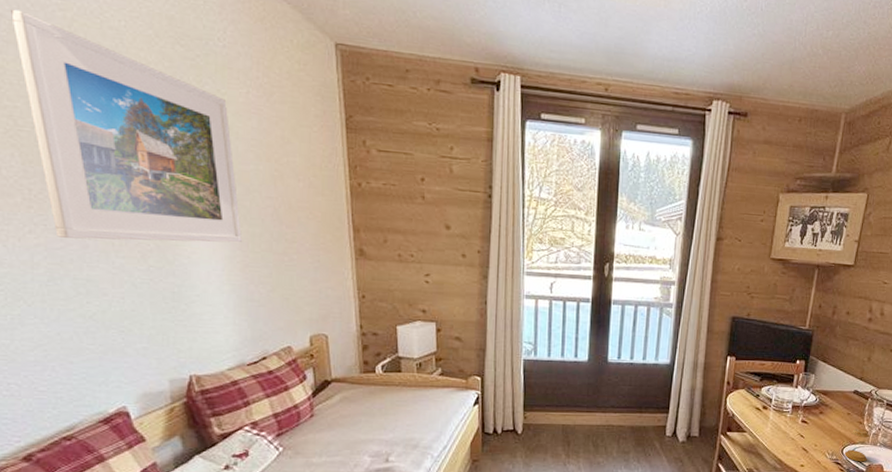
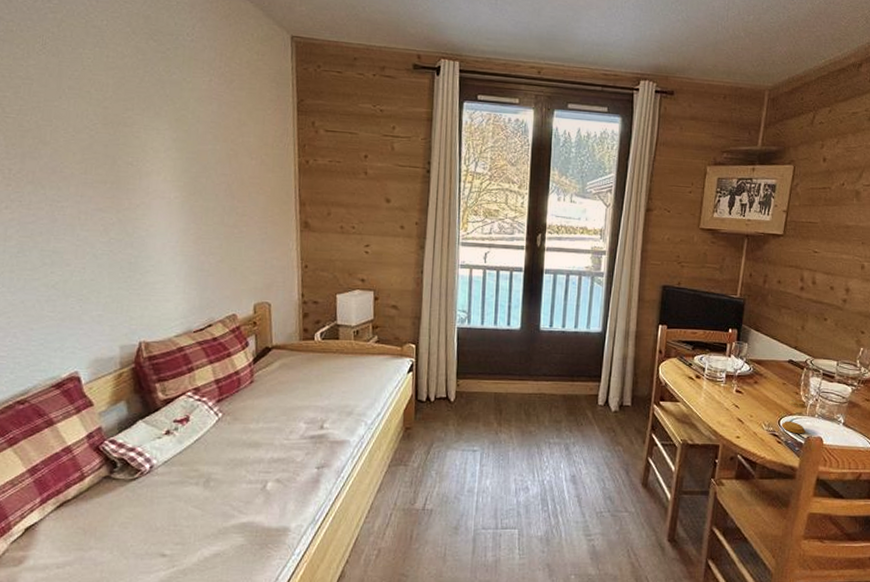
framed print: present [11,9,242,243] -> none [9,12,197,217]

